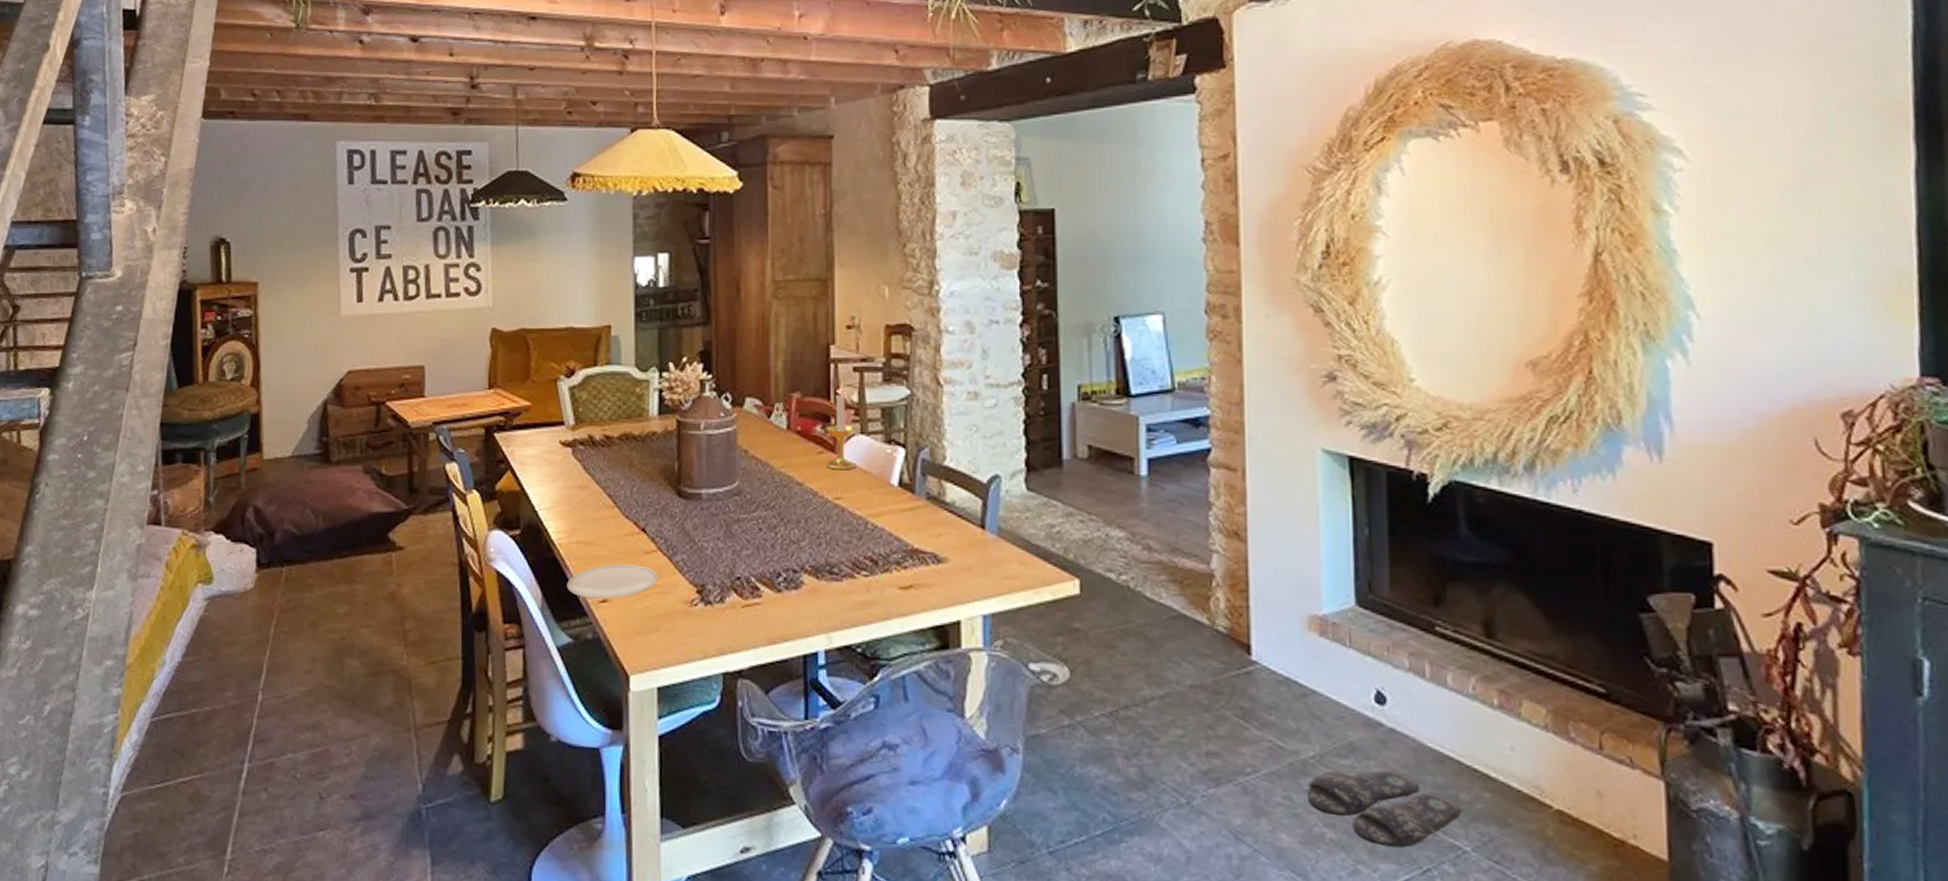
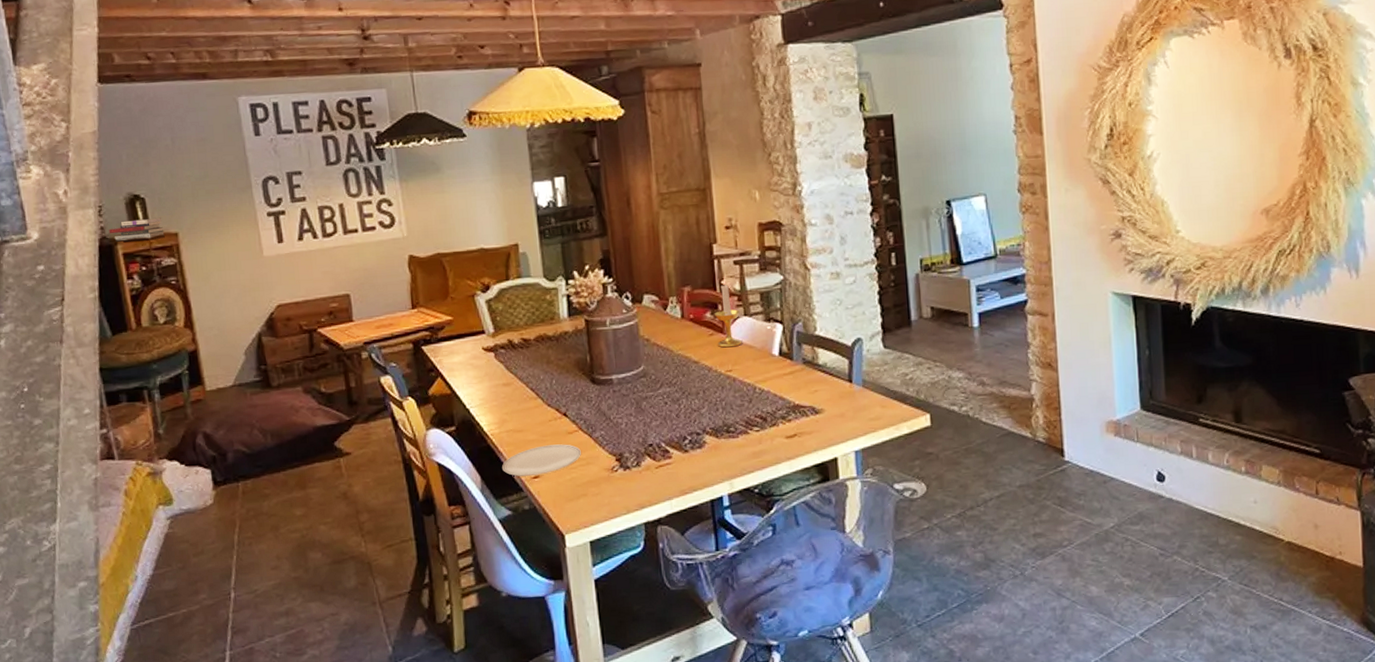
books: none [190,264,245,289] -> present [108,217,165,243]
slippers: present [1308,770,1461,847] -> none [1110,529,1220,584]

